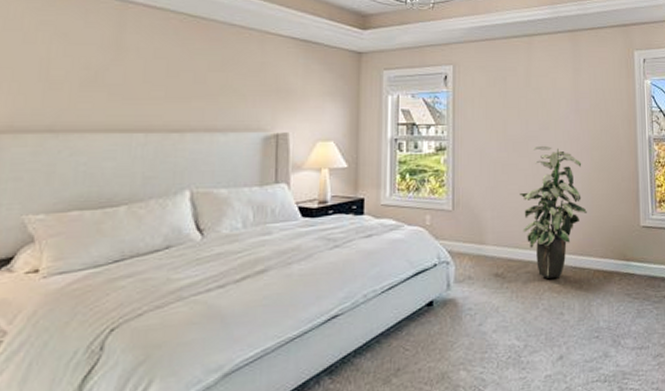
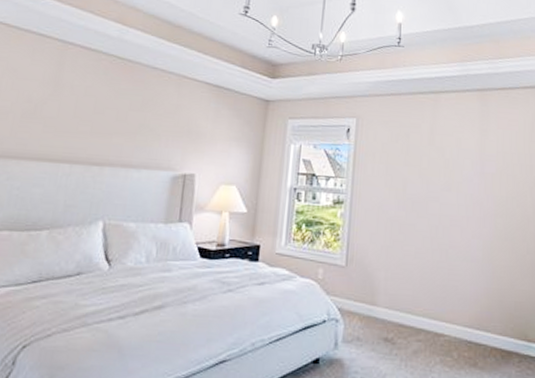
indoor plant: present [520,145,587,278] -> none [416,207,487,351]

